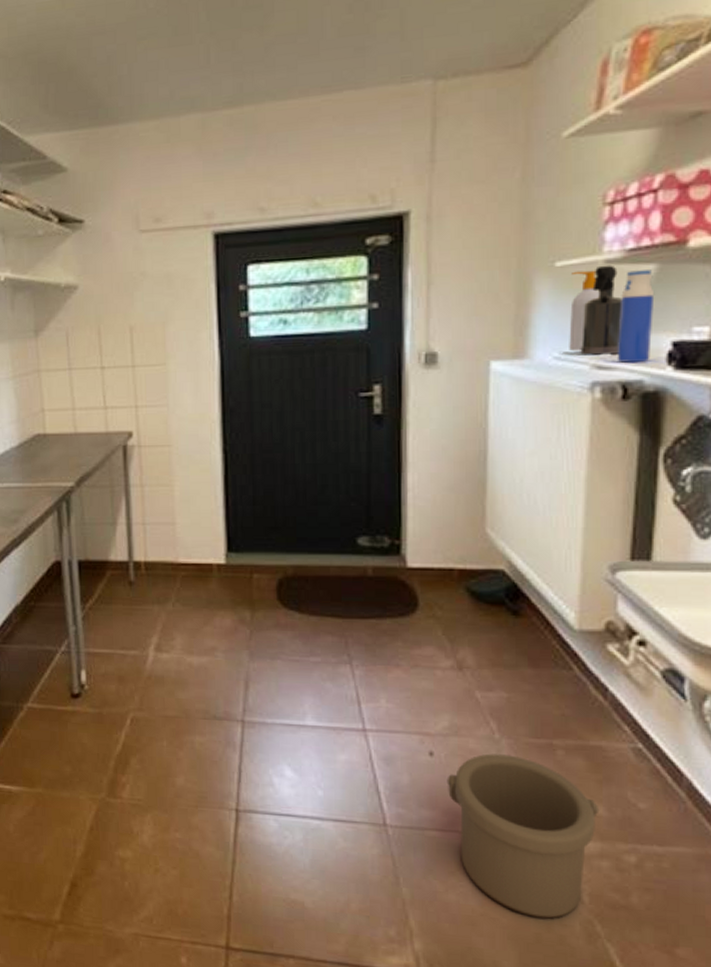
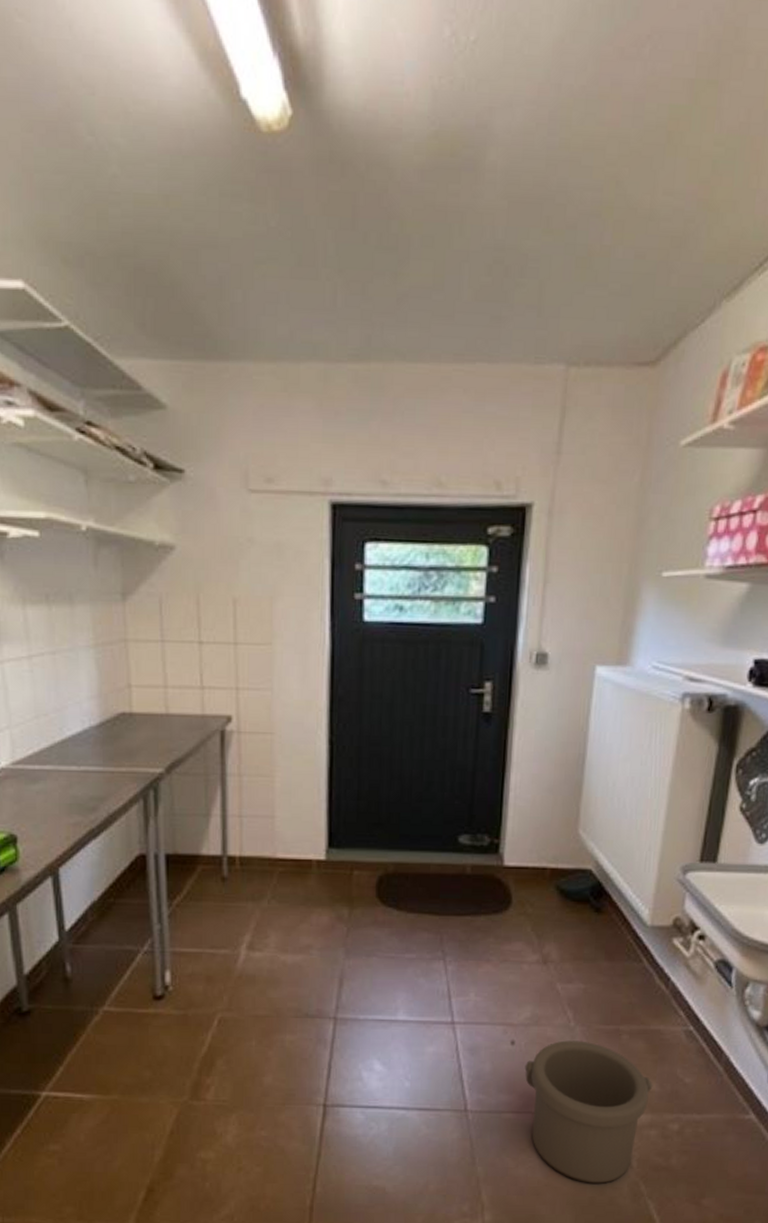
soap bottle: present [569,270,600,352] -> none [667,583,699,662]
spray bottle: present [580,265,623,355] -> none [676,579,717,668]
water bottle: present [617,270,655,363] -> none [706,587,745,677]

